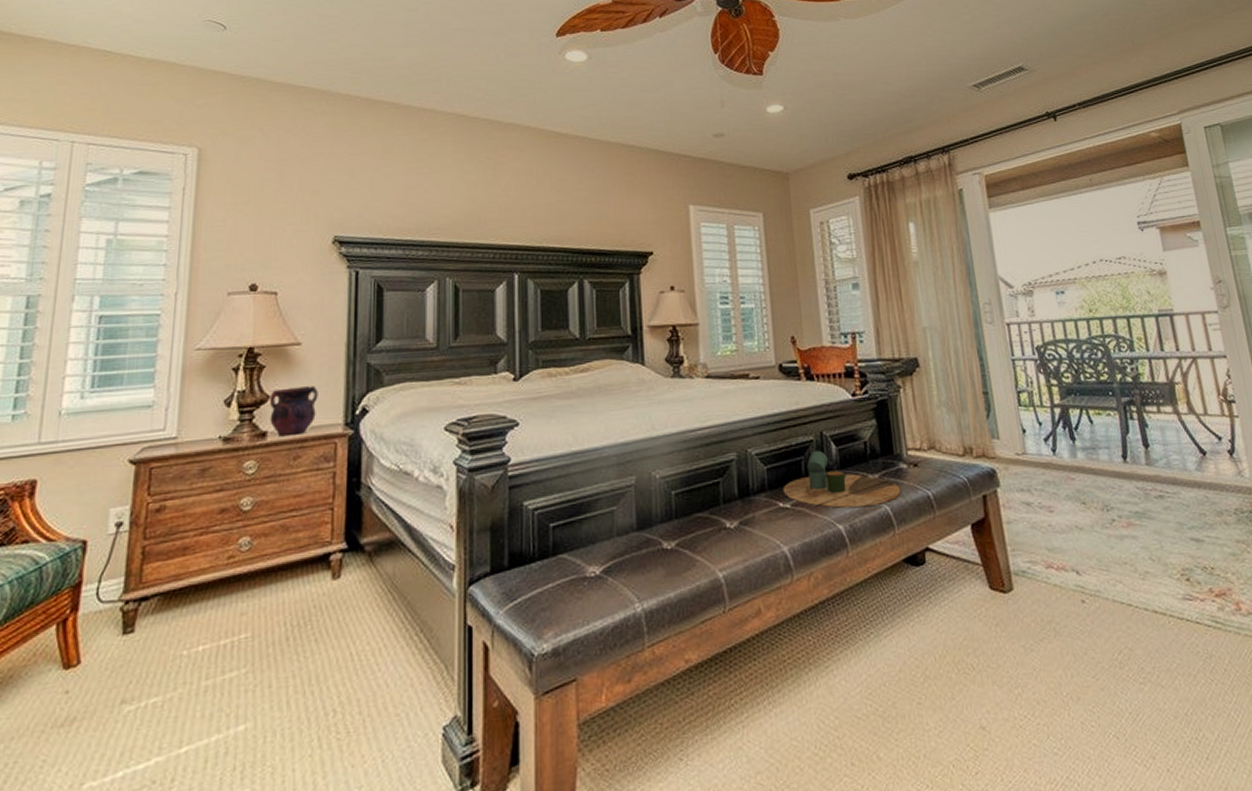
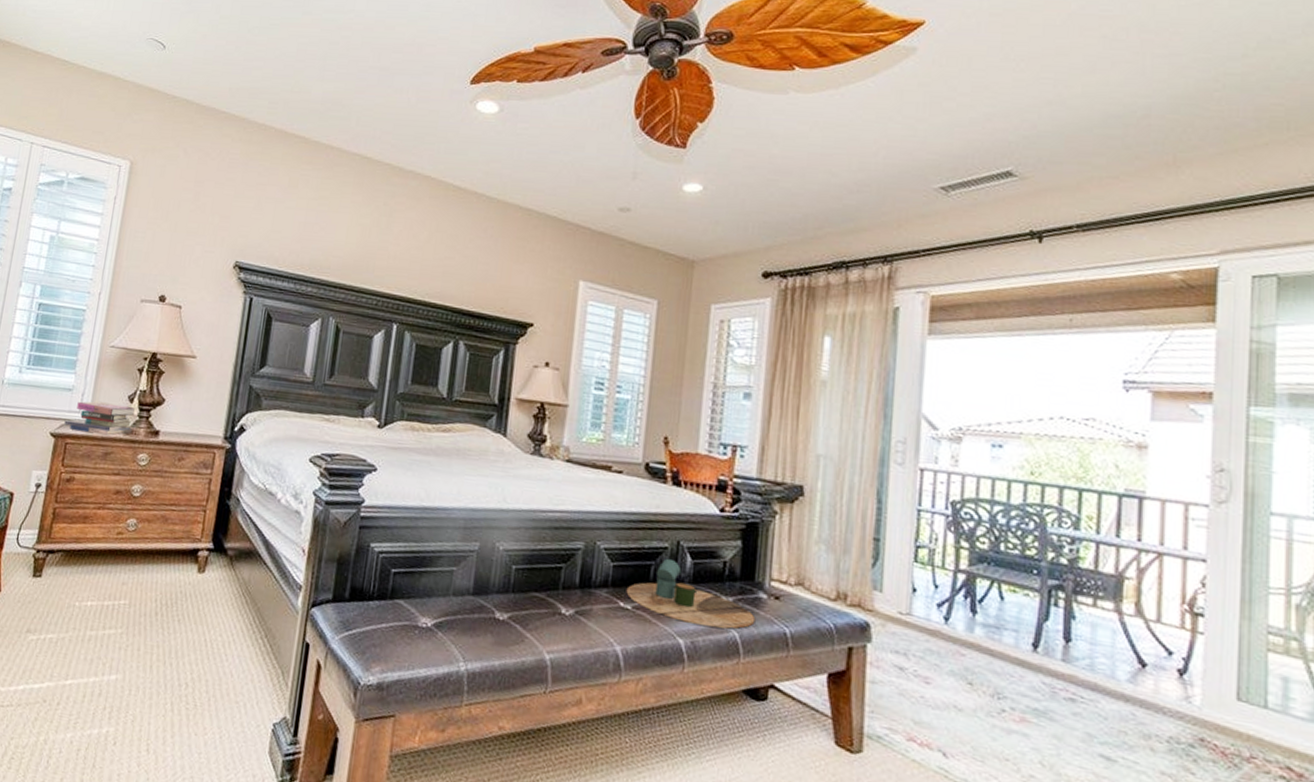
books: none [146,411,235,451] -> present [64,401,136,436]
vase: present [269,386,318,437] -> none [163,395,206,440]

